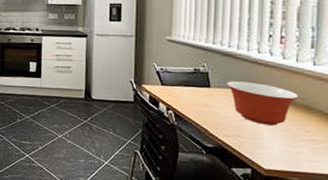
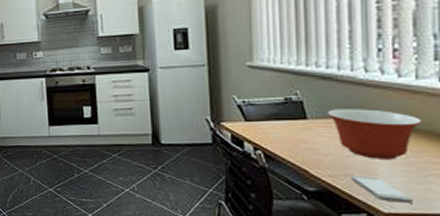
smartphone: none [241,137,287,162] -> present [350,176,412,203]

